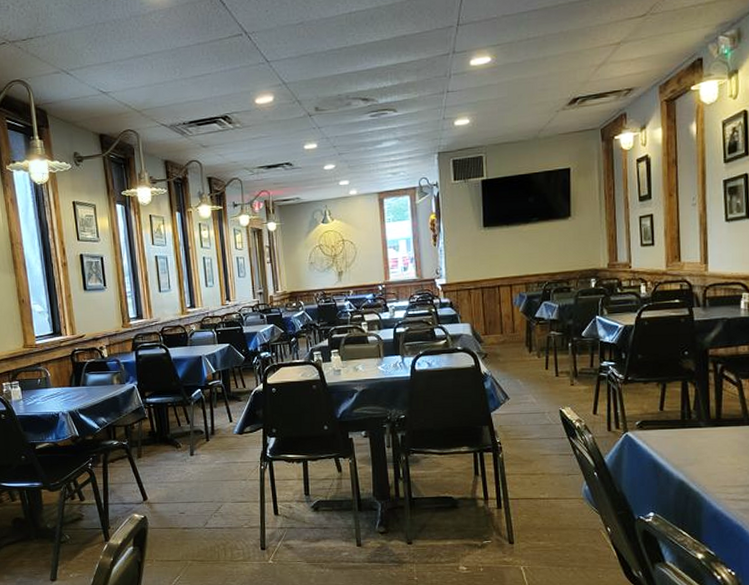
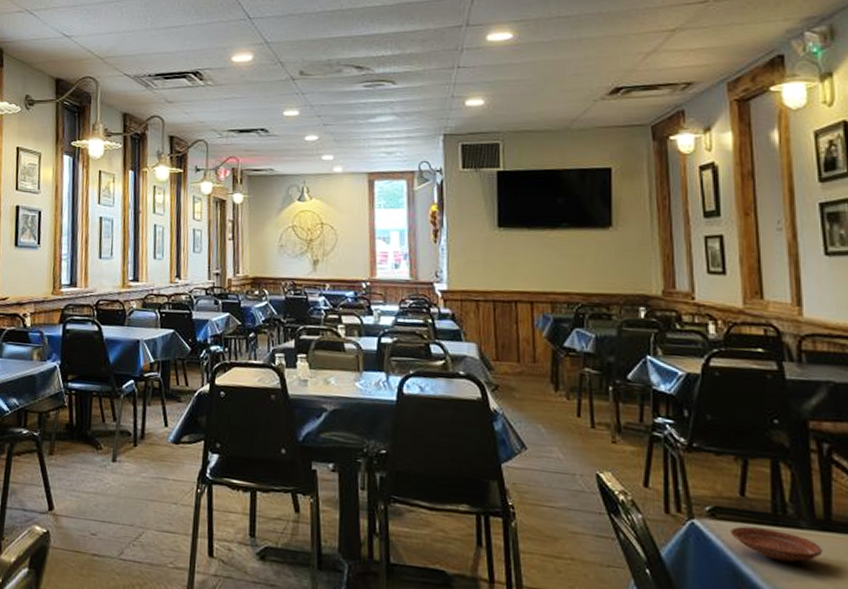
plate: none [653,430,714,453] -> present [731,526,823,563]

